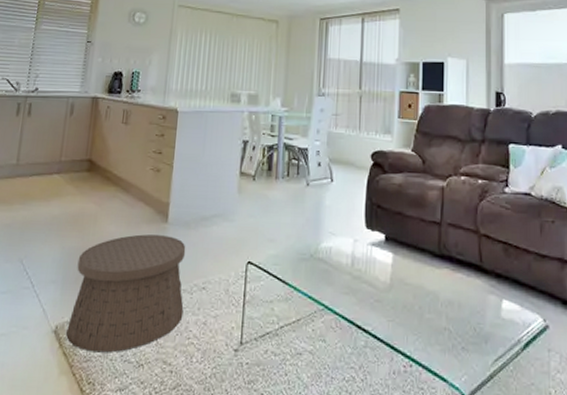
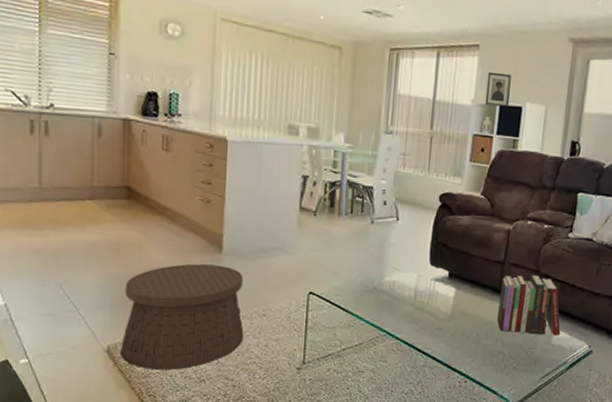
picture frame: none [408,33,431,63] -> present [485,72,511,107]
books: none [439,236,510,308] -> present [497,275,561,336]

